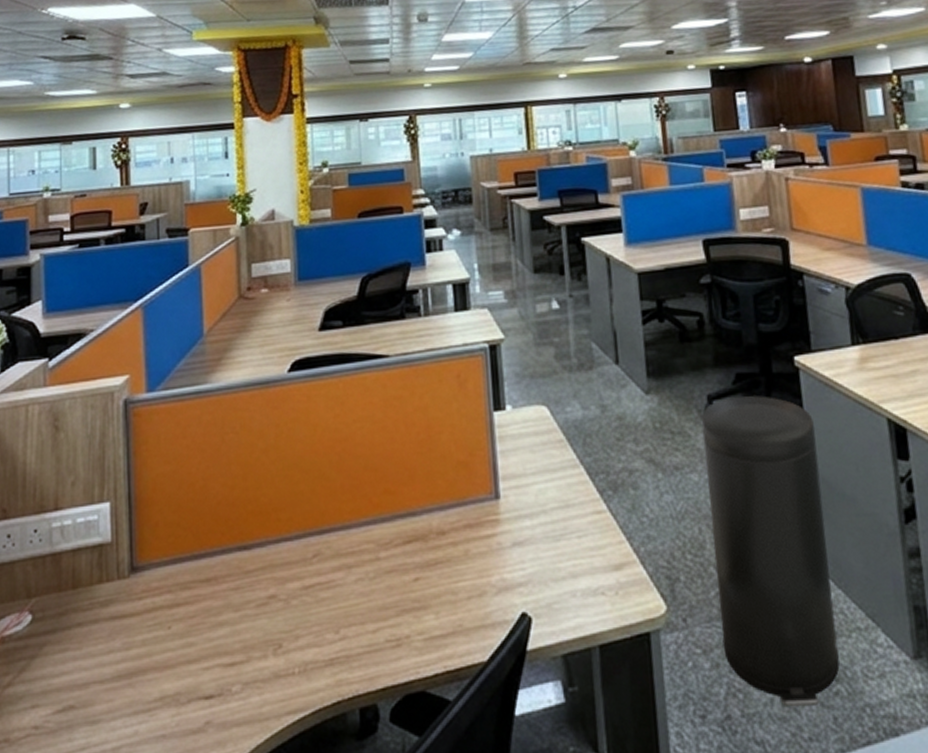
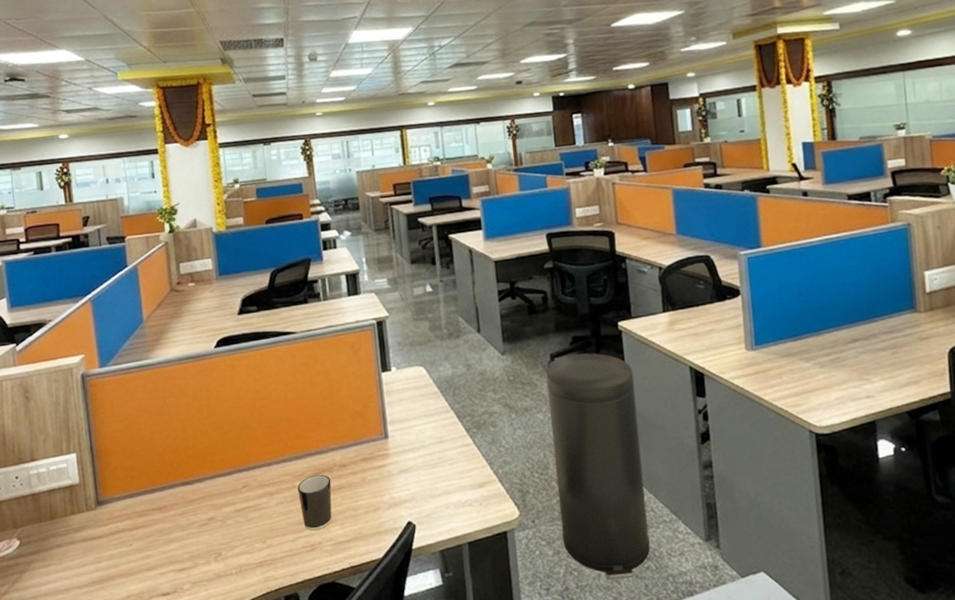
mug: none [382,543,426,620] -> present [297,474,332,531]

